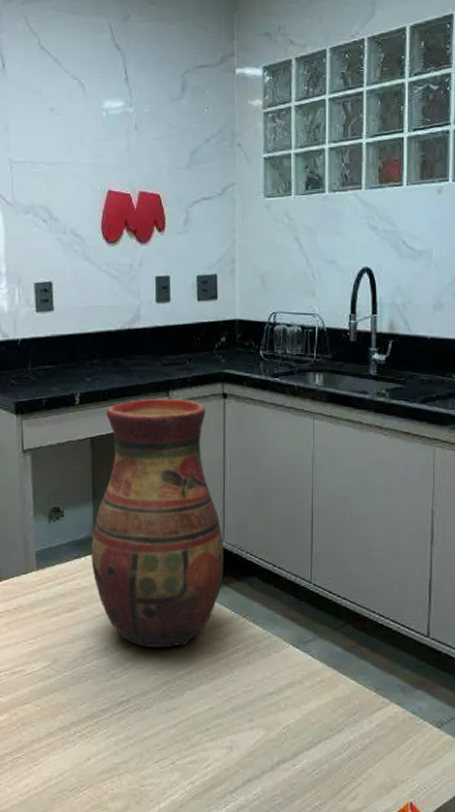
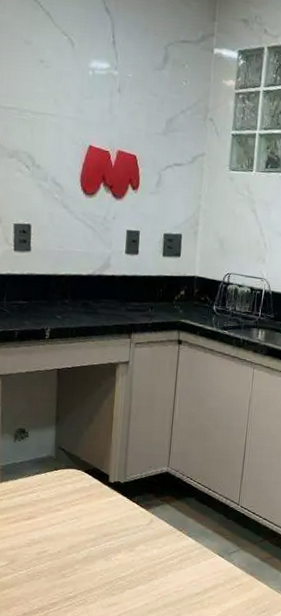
vase: present [91,398,223,648] -> none [50,338,168,554]

